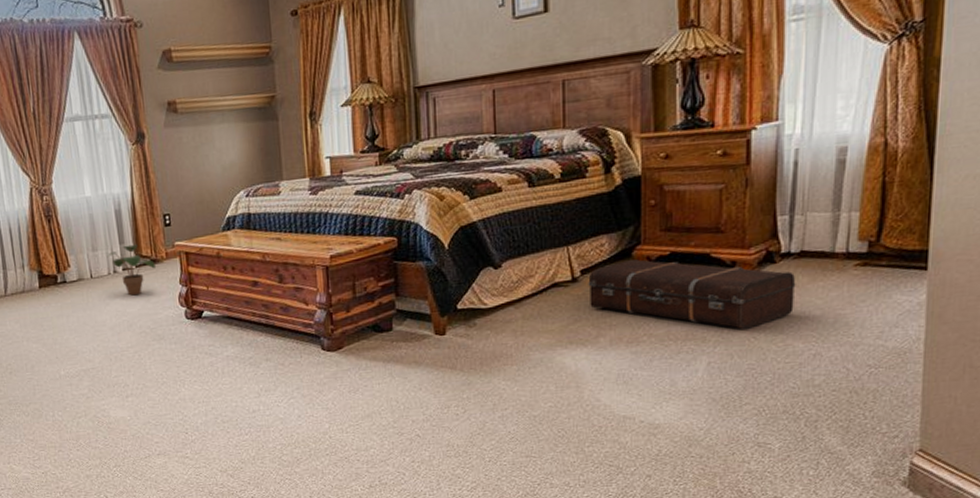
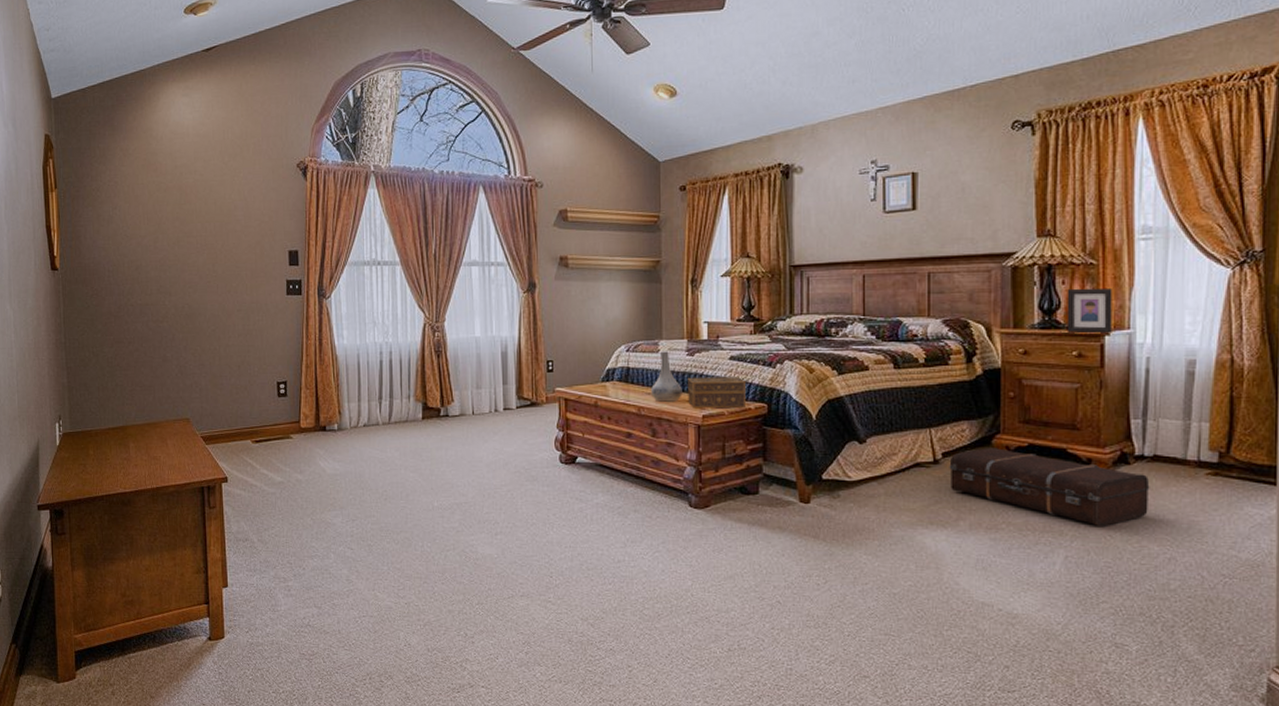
potted plant: present [107,244,156,296] -> none [489,386,535,435]
vase: none [274,192,308,247] -> present [650,351,682,403]
decorative box: none [312,212,374,250] -> present [688,377,745,409]
picture frame: none [711,78,760,132] -> present [1066,287,1112,334]

